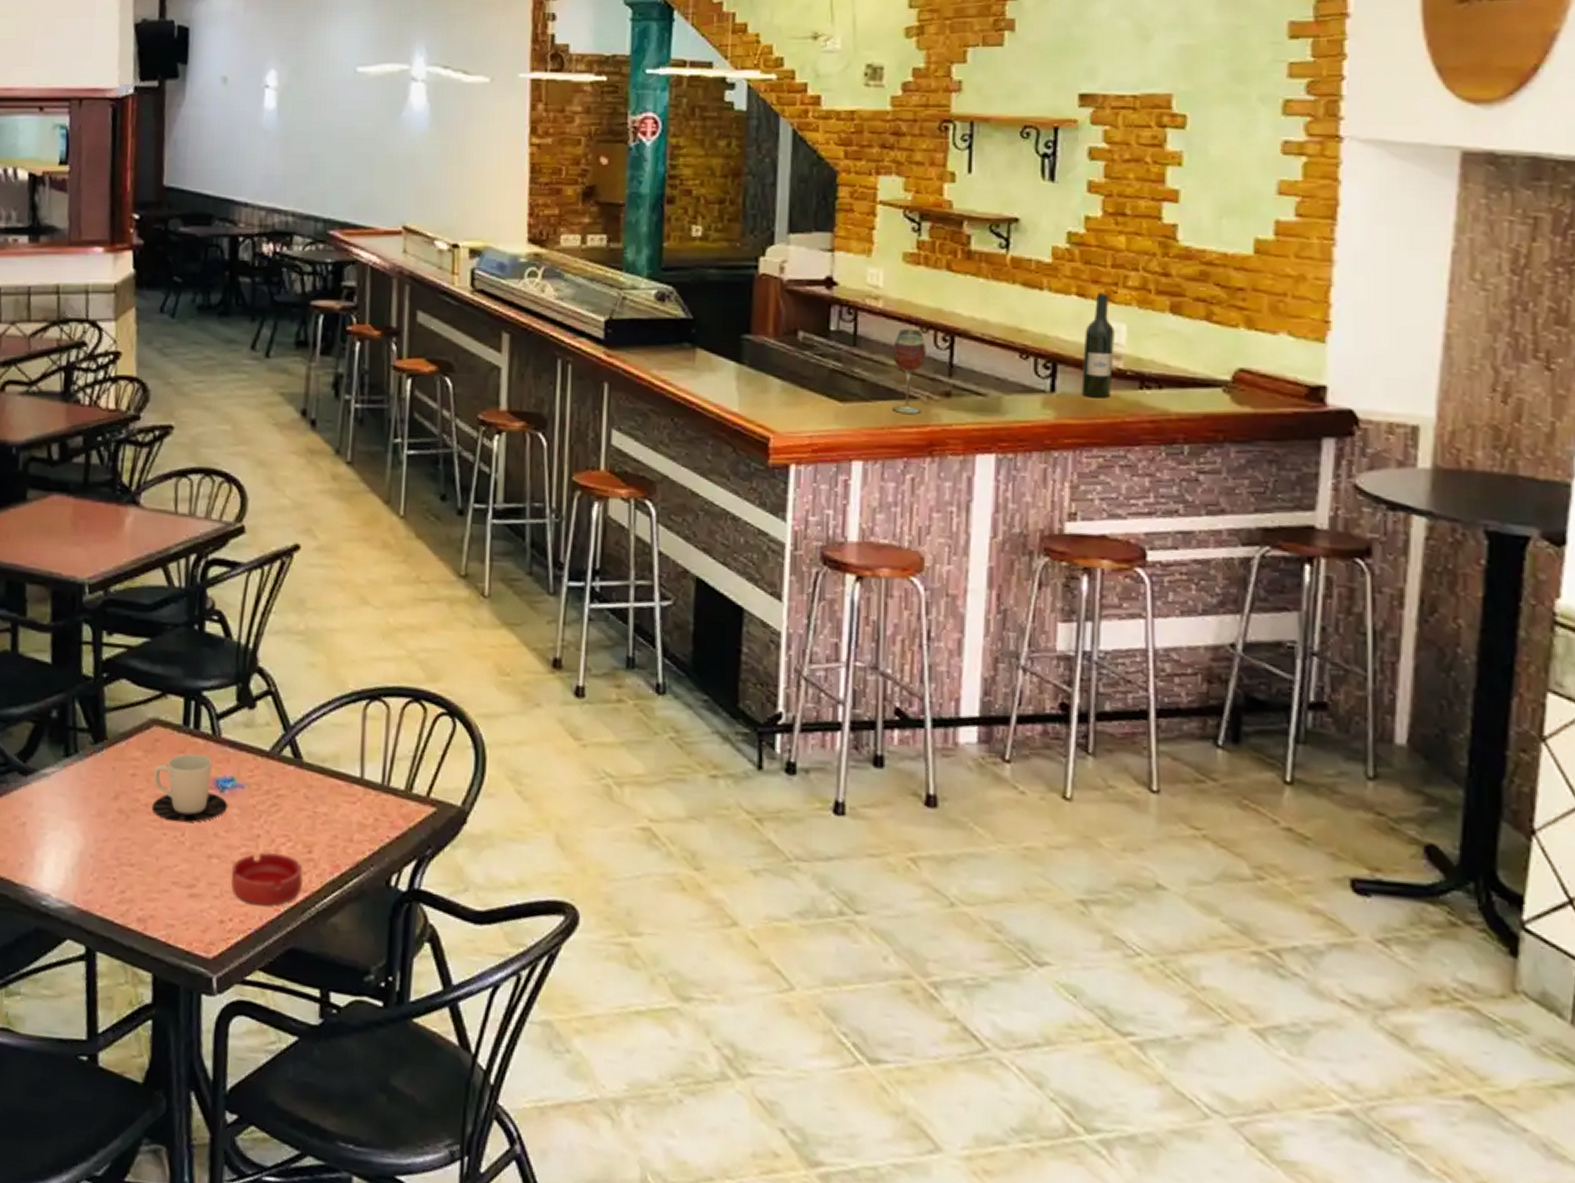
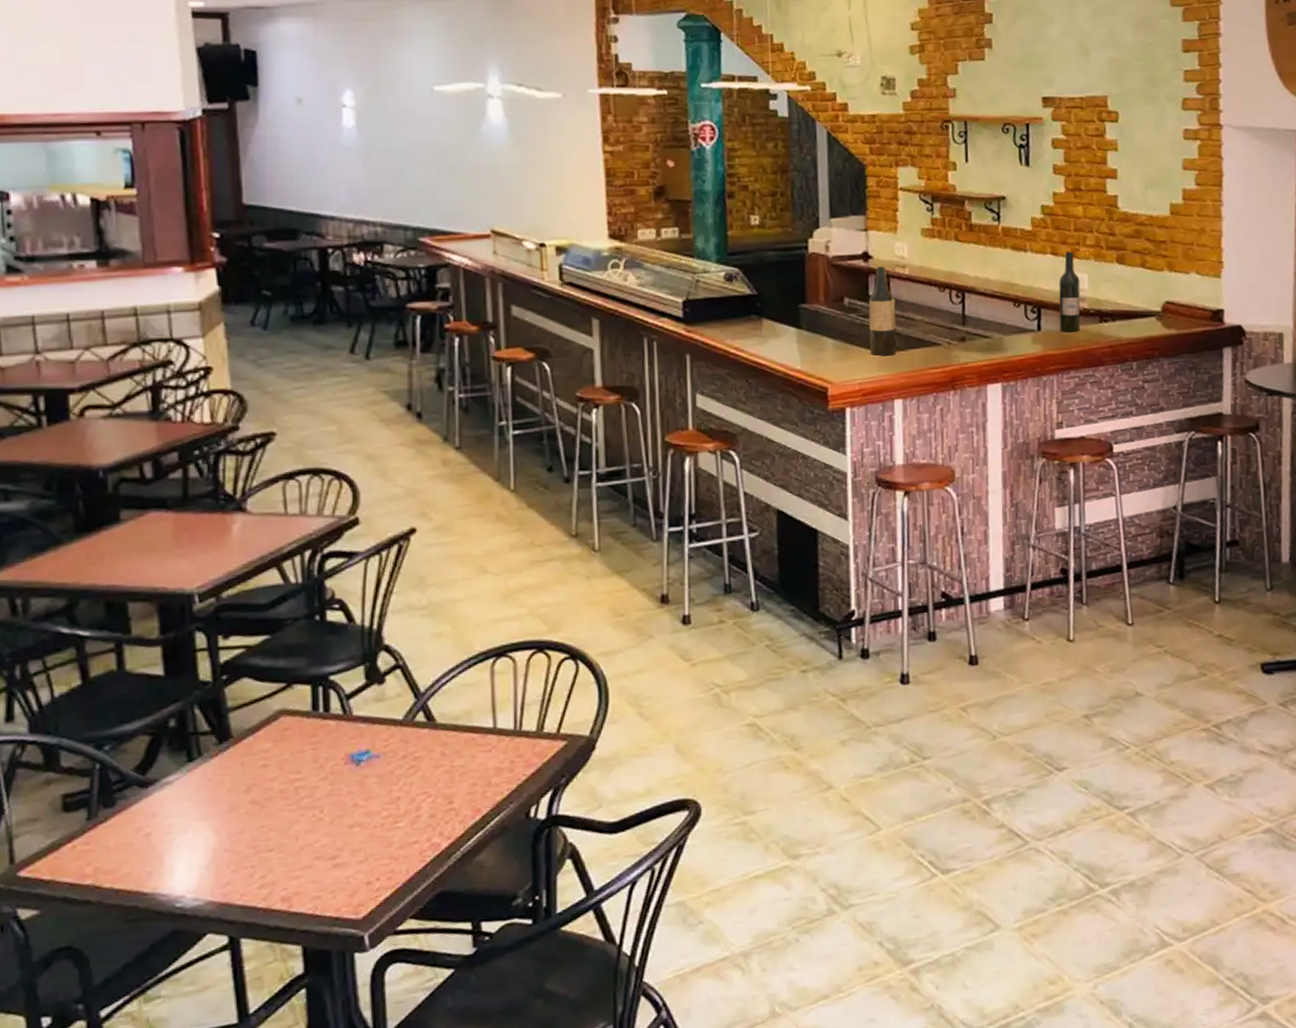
cup: present [152,753,227,823] -> none [286,735,364,802]
ashtray: present [231,852,303,906] -> none [374,810,446,861]
wine bottle: none [825,295,863,406] -> present [868,266,897,357]
wineglass: present [892,329,926,414] -> none [919,289,945,358]

